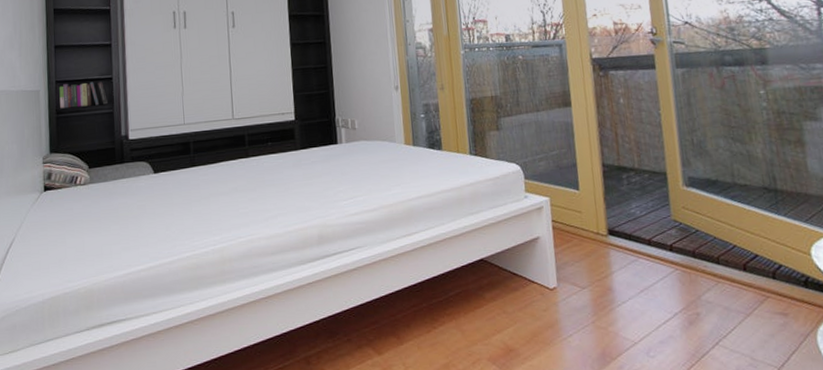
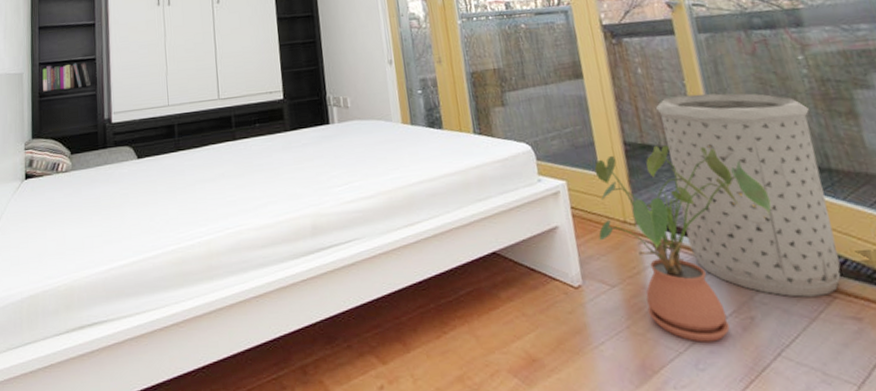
house plant: none [573,167,724,334] -> present [594,145,772,343]
laundry basket: none [633,122,776,297] -> present [656,93,841,297]

